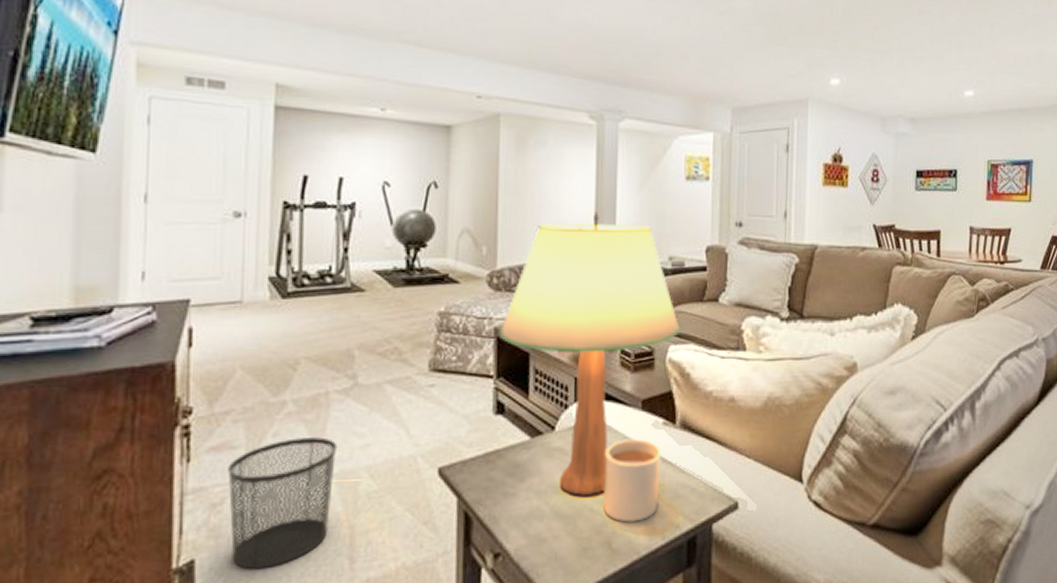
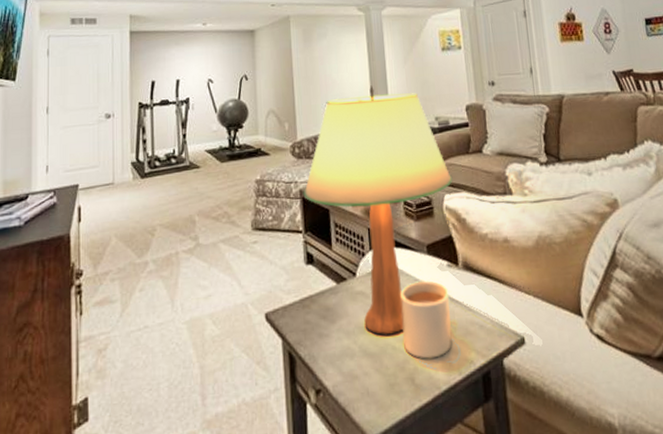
waste bin: present [228,437,338,570] -> none [109,290,187,406]

